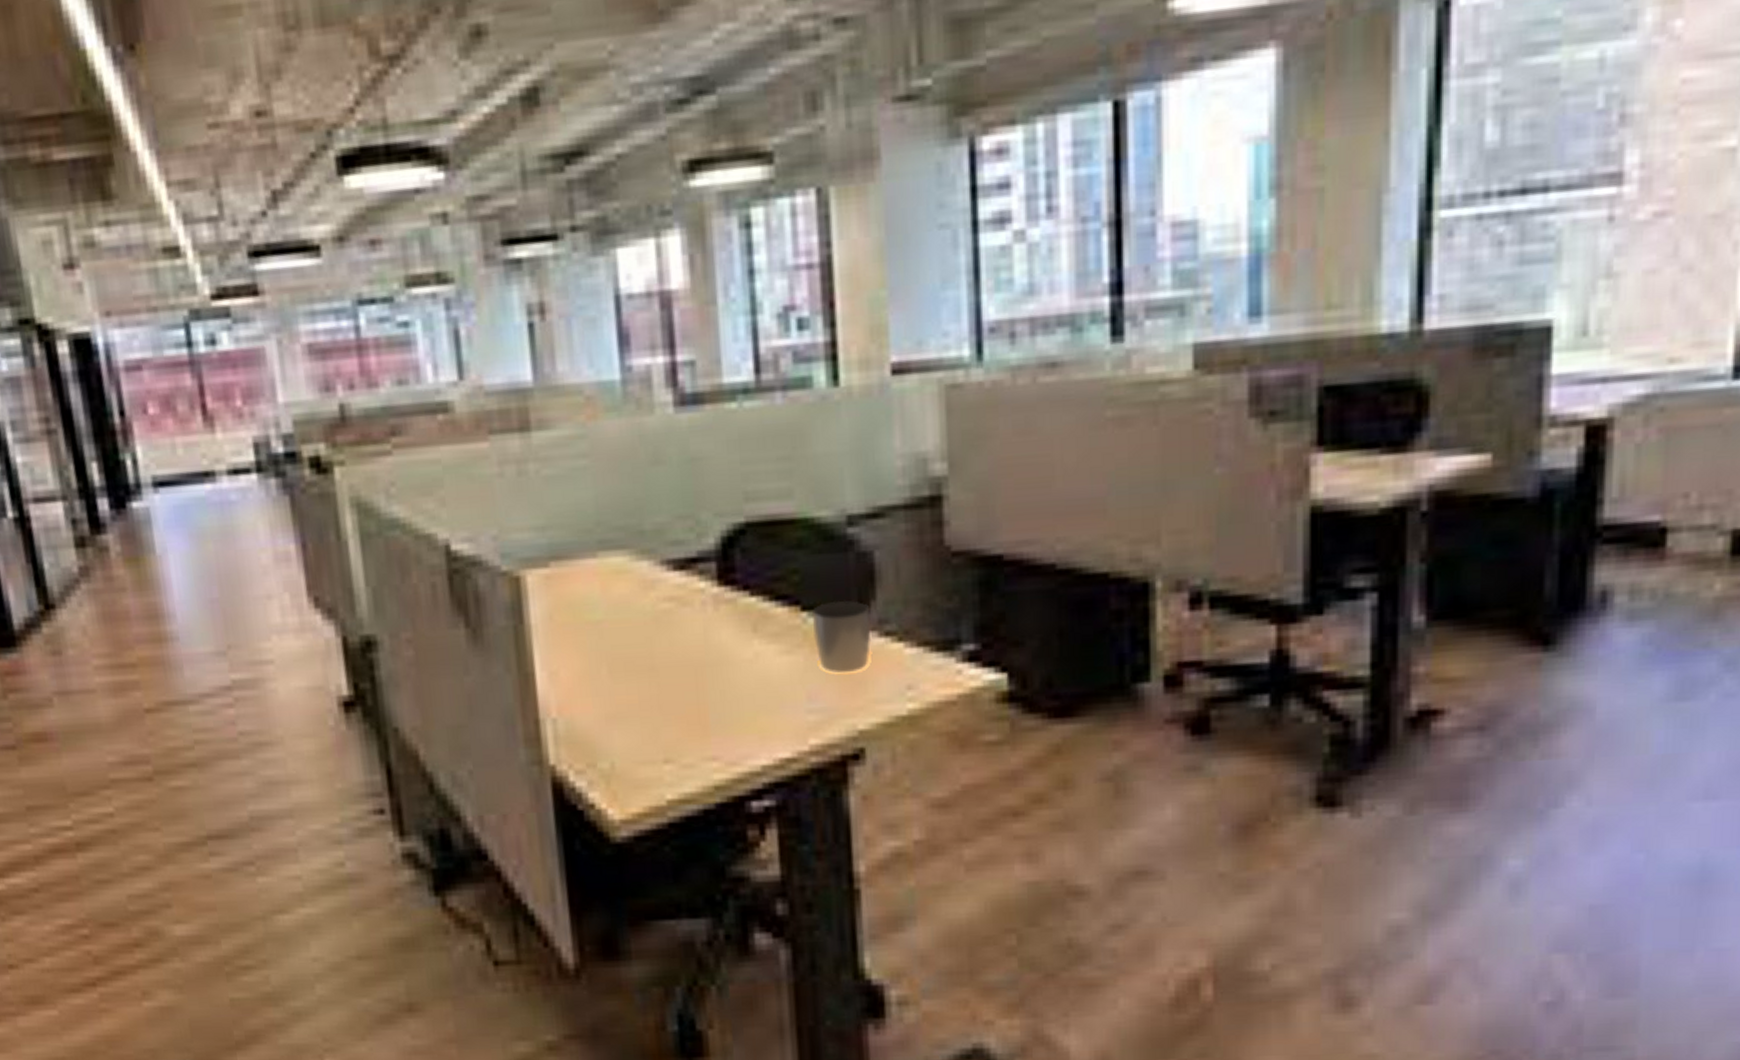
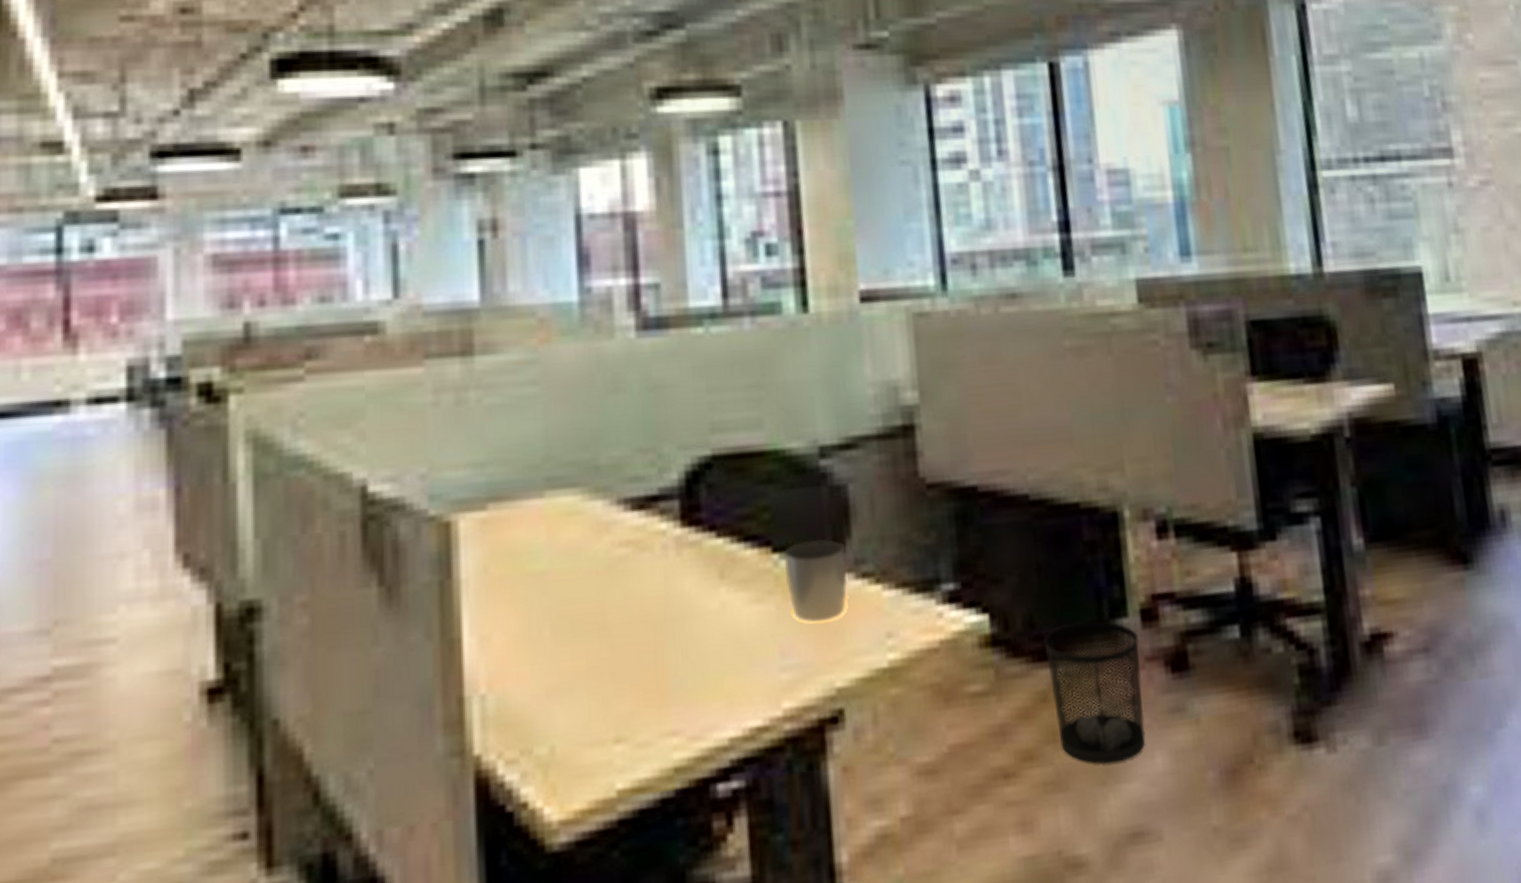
waste bin: none [1061,683,1159,811] -> present [1043,620,1146,764]

